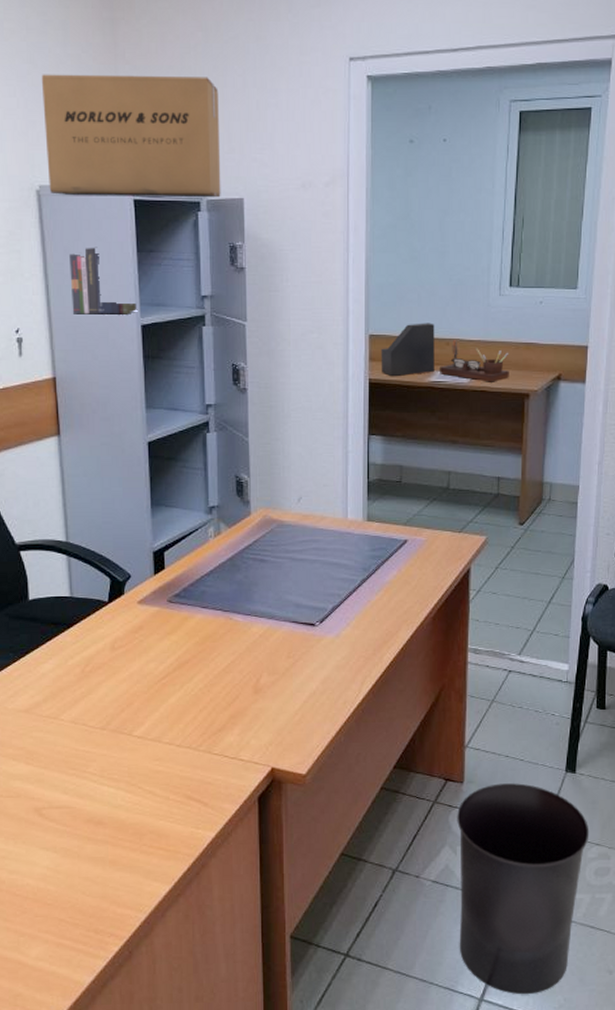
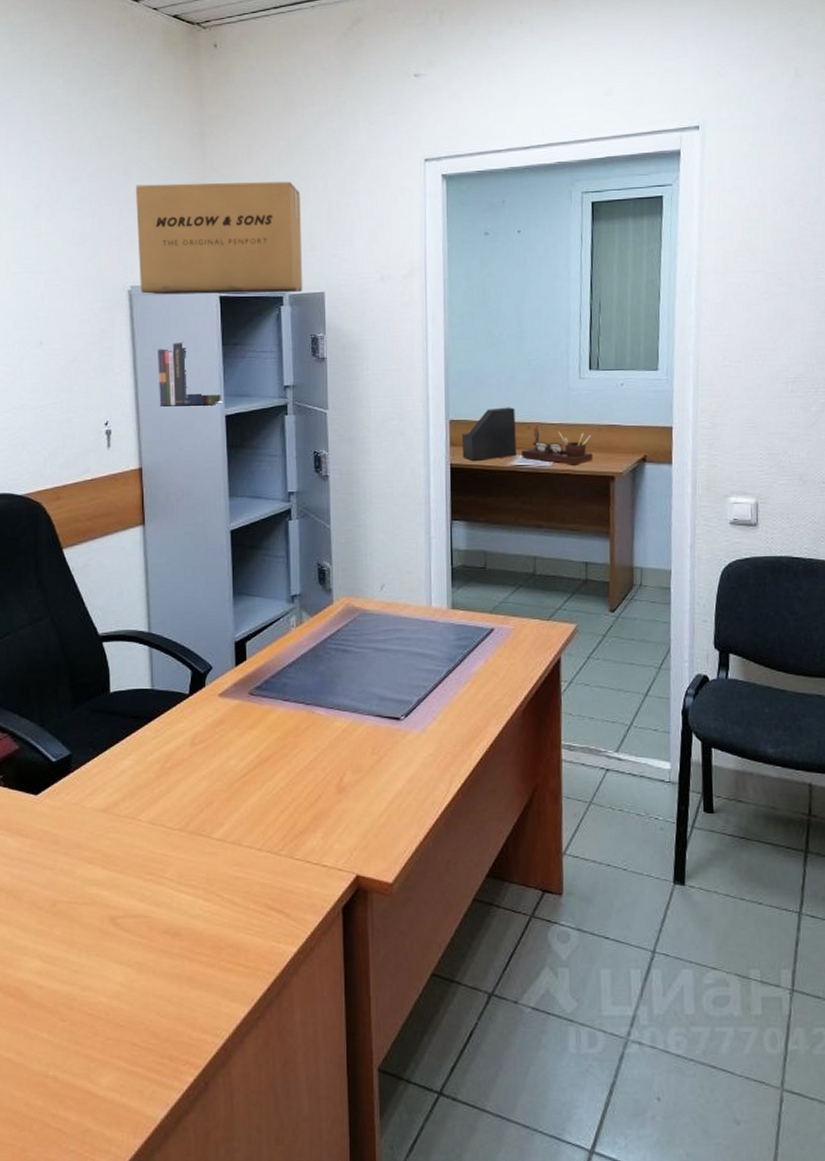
waste bin: present [457,783,590,995] -> none [556,896,704,1148]

